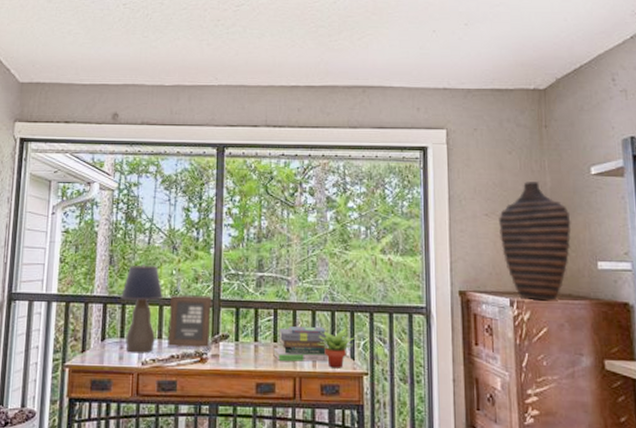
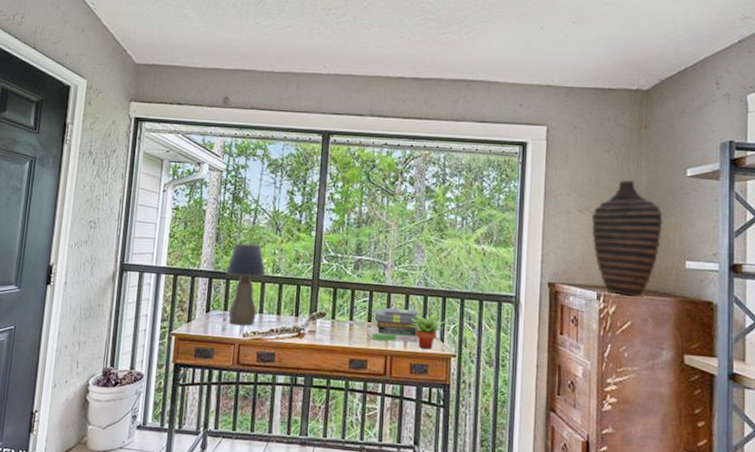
picture frame: present [168,295,212,349] -> none [268,273,311,325]

